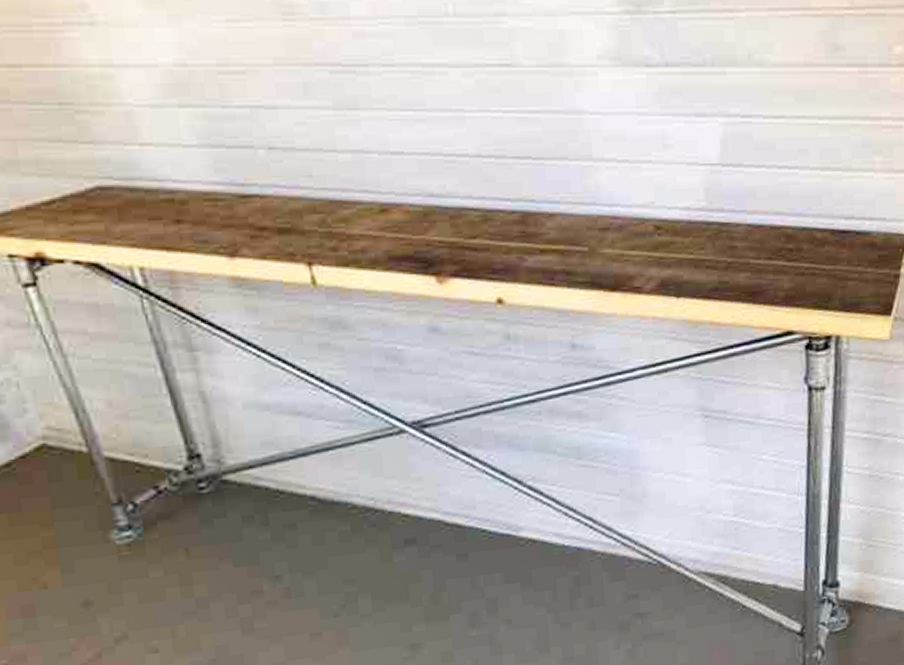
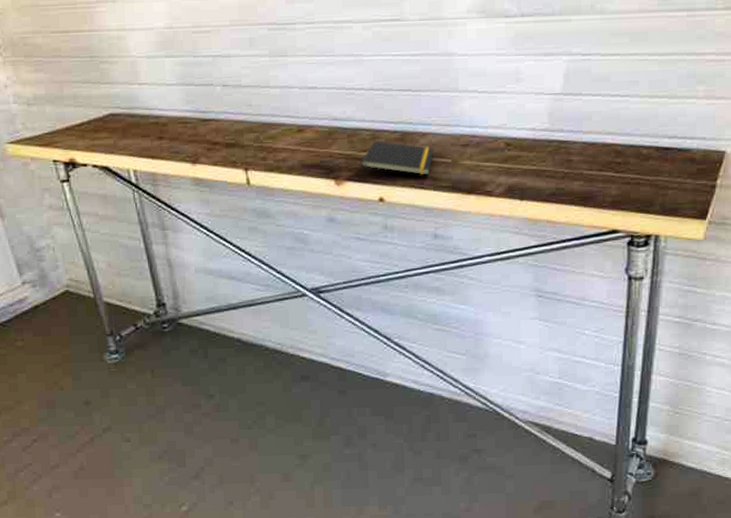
notepad: none [470,223,566,276] -> present [361,140,435,180]

